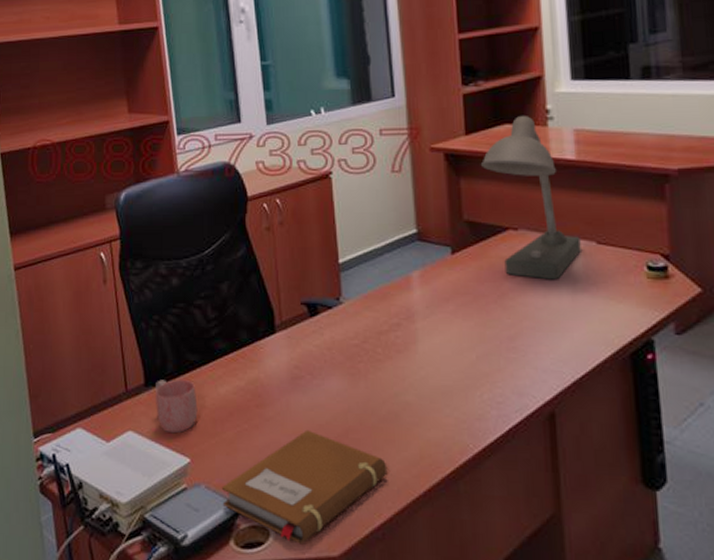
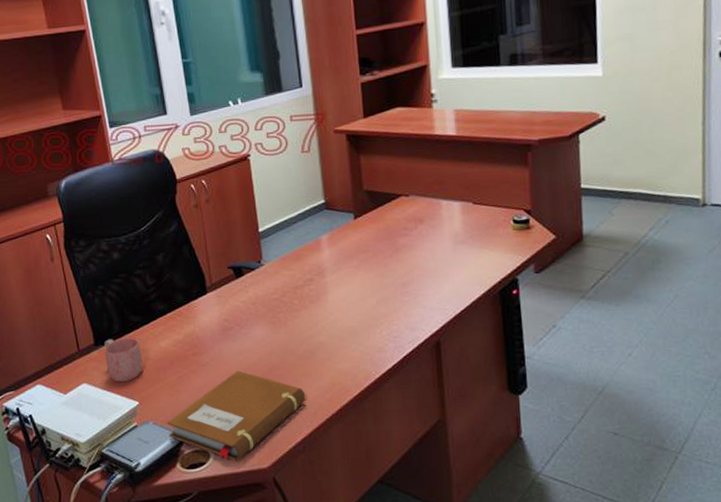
desk lamp: present [480,116,581,280] -> none [377,100,460,236]

